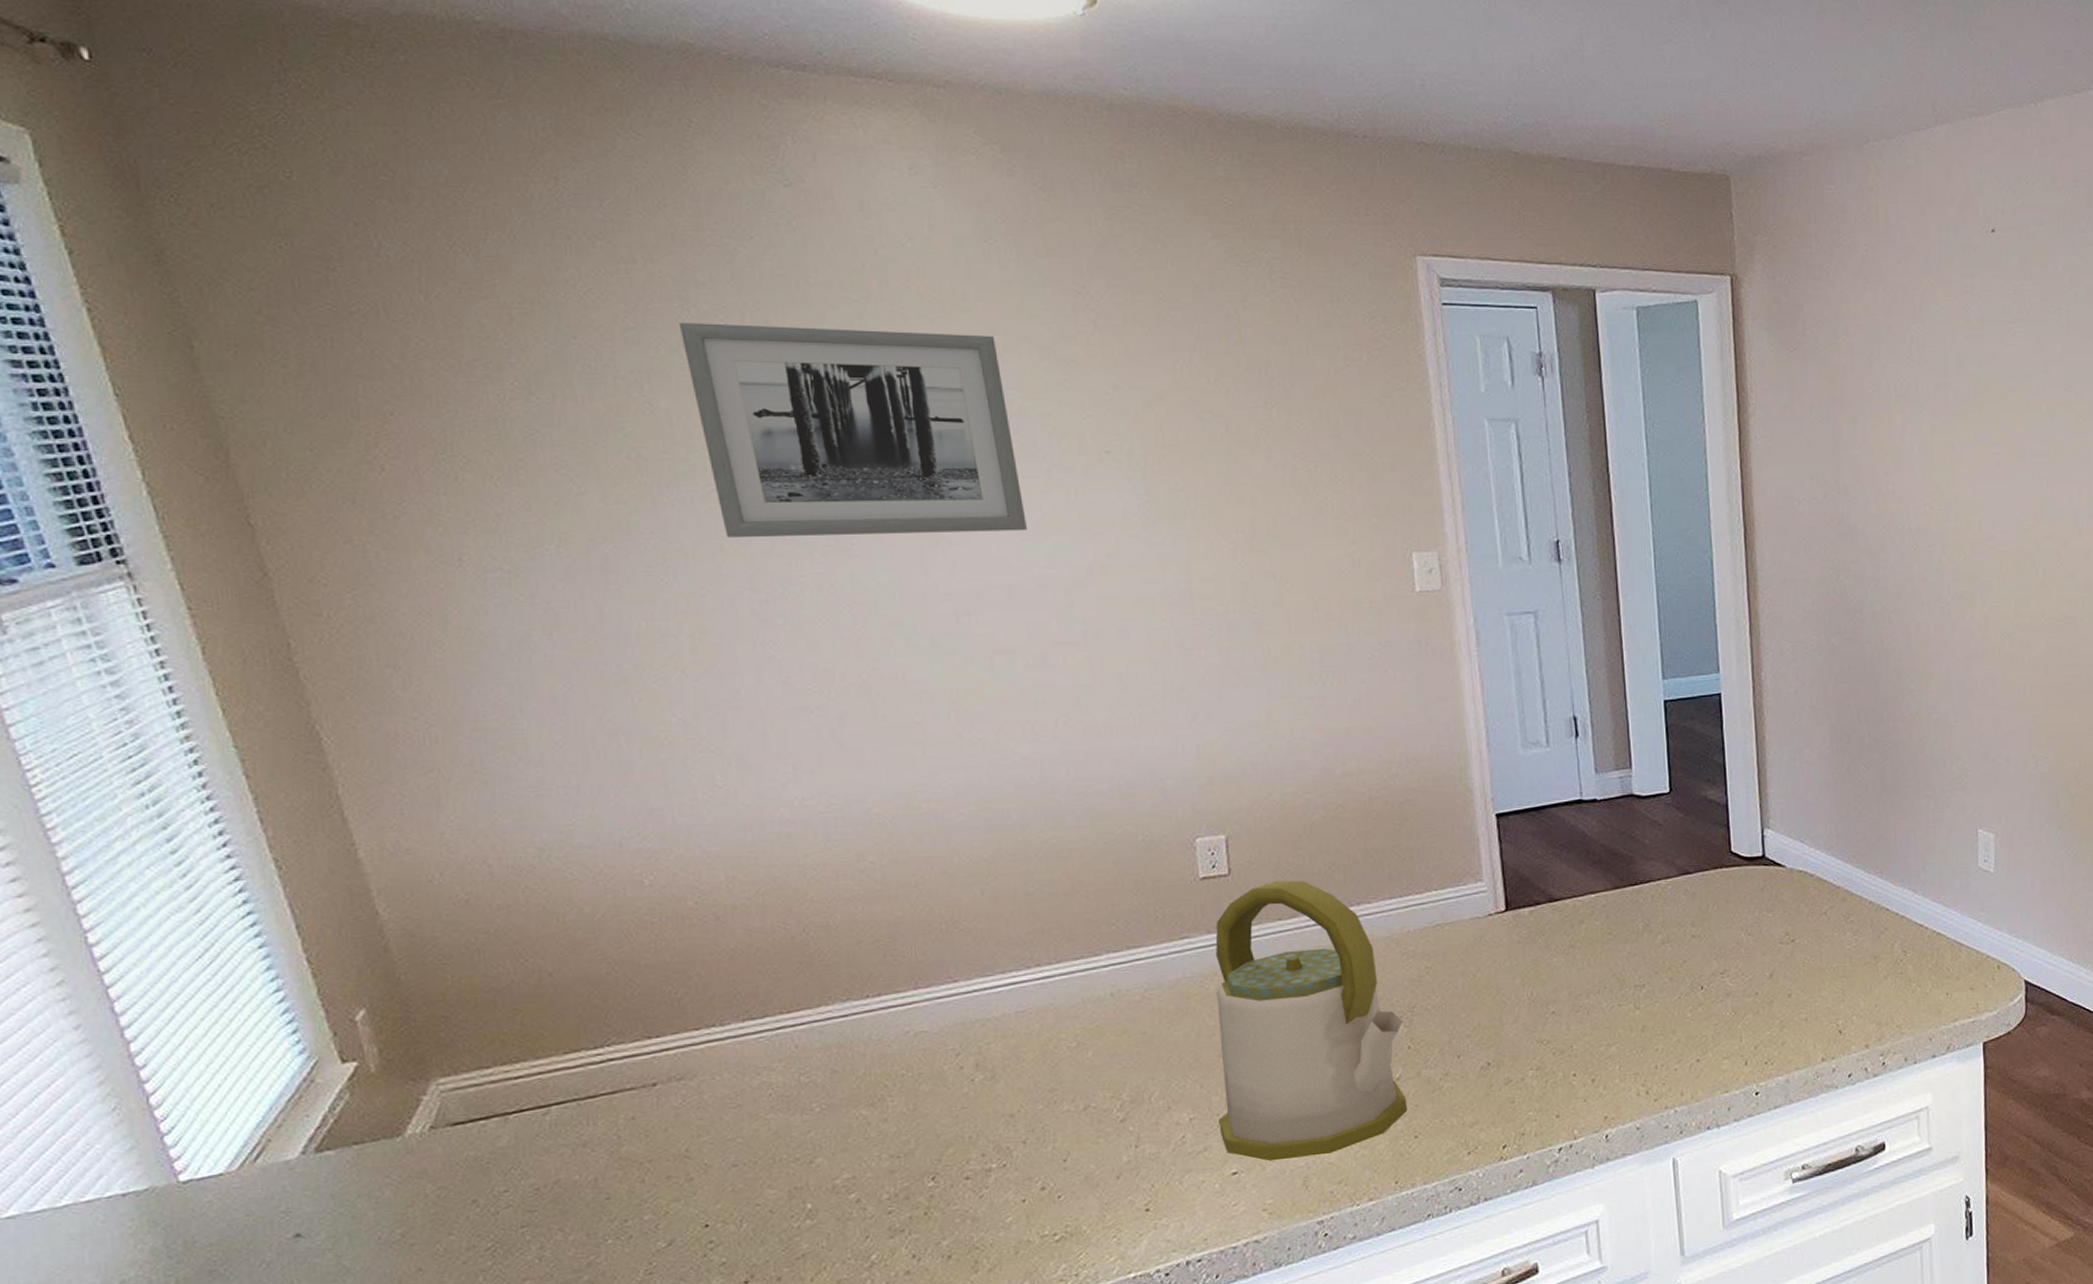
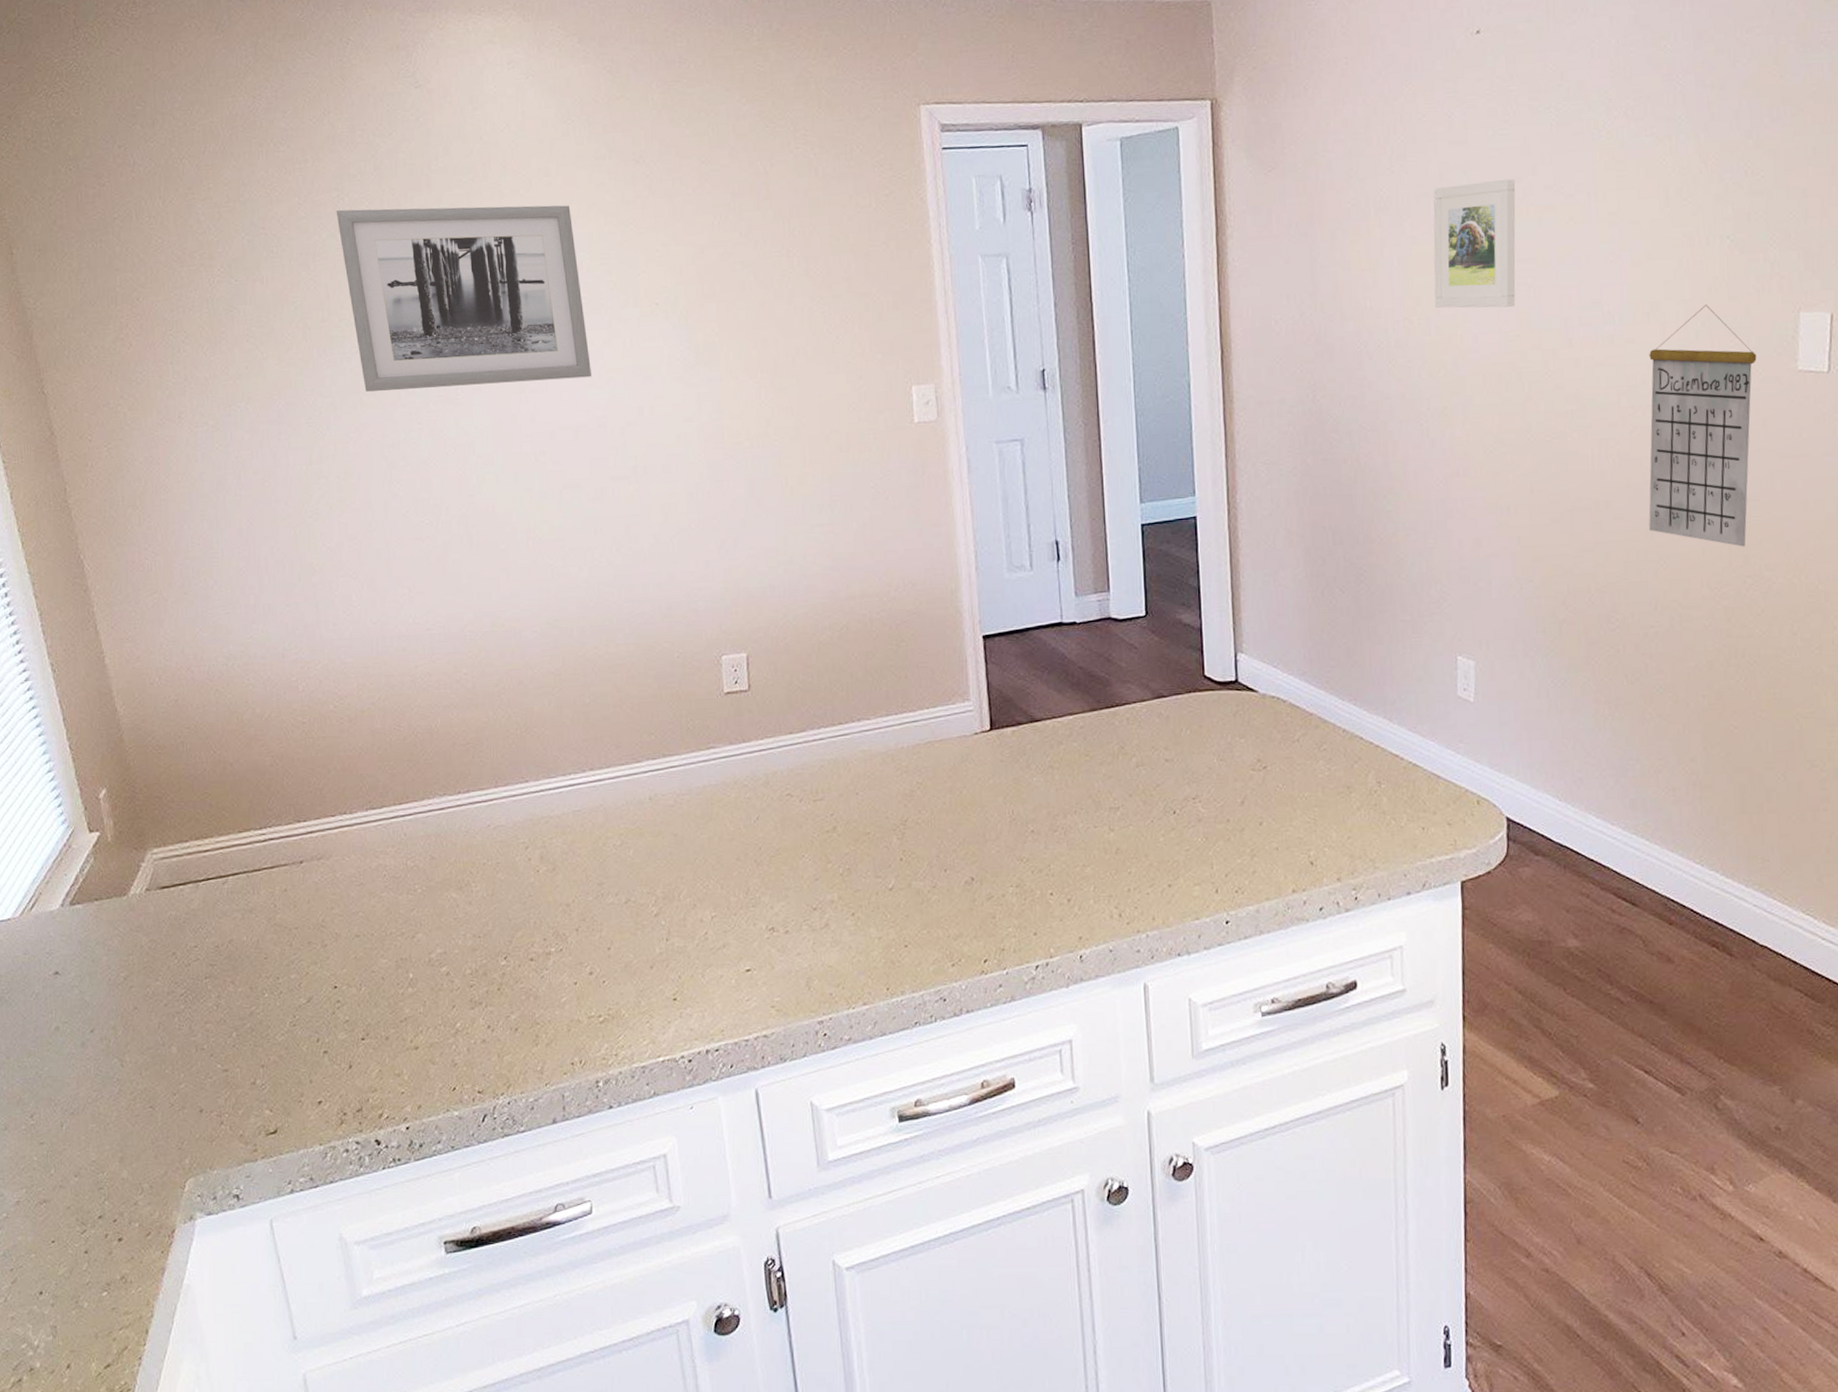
kettle: present [1215,880,1408,1162] -> none [735,696,899,961]
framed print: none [1952,375,2030,497] -> present [1433,179,1516,309]

